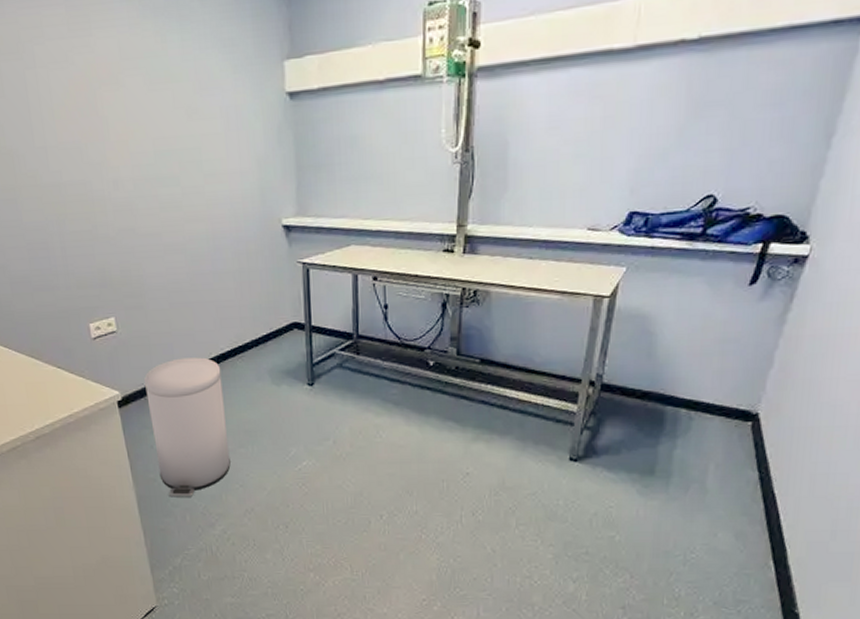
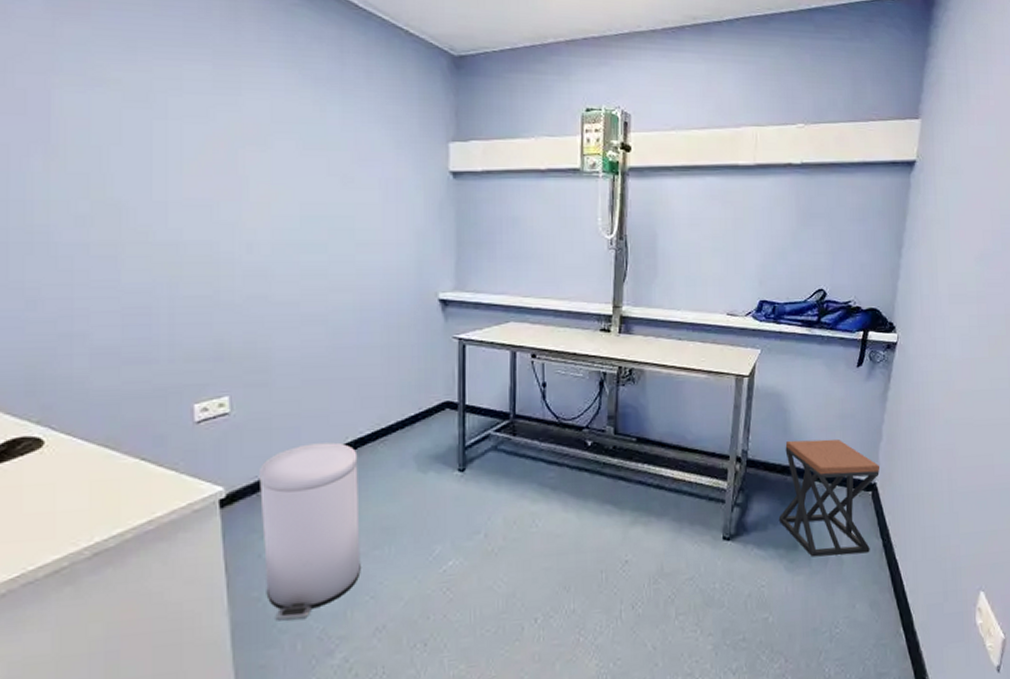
stool: none [634,365,765,485] -> present [778,439,880,557]

